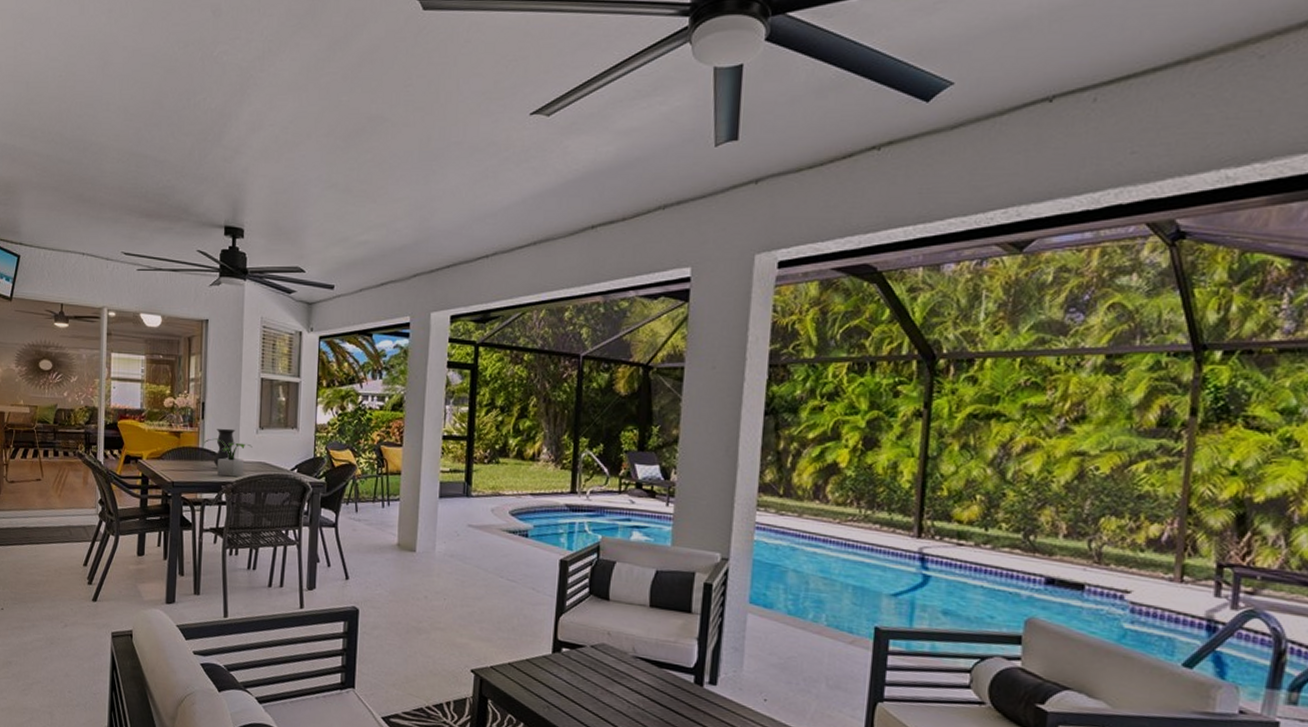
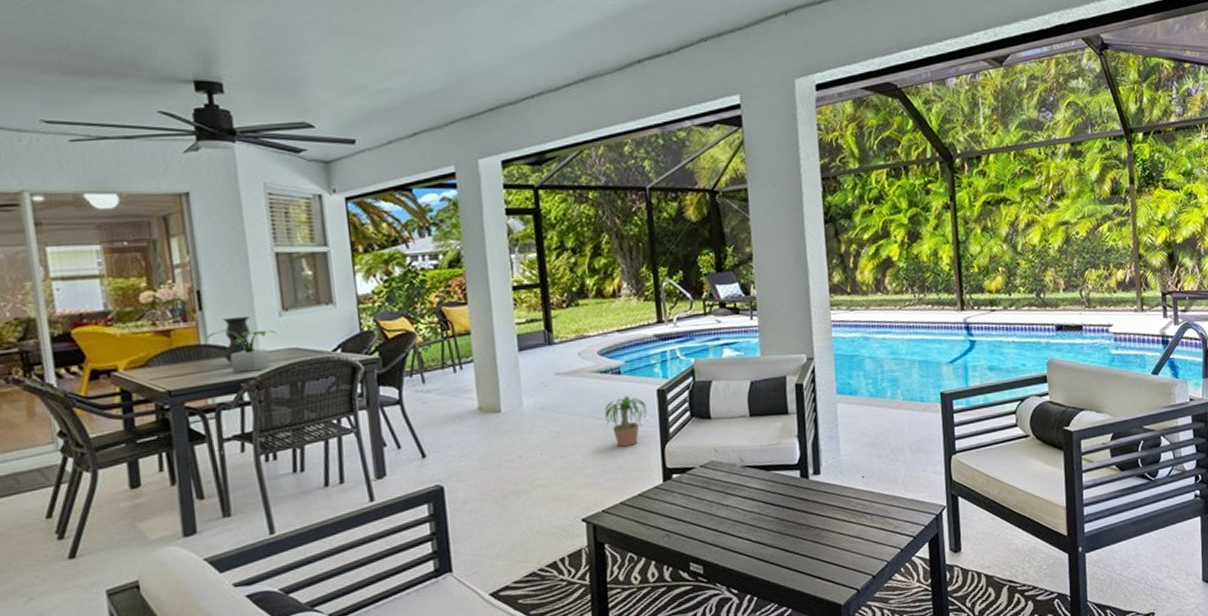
potted plant: none [503,560,552,611] -> present [602,396,652,448]

